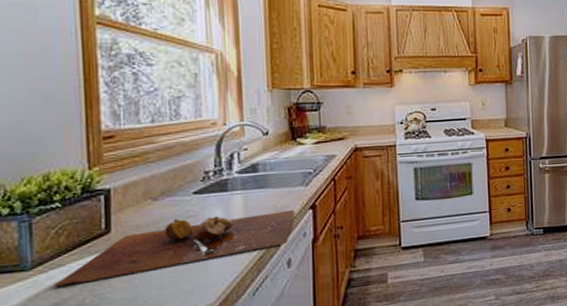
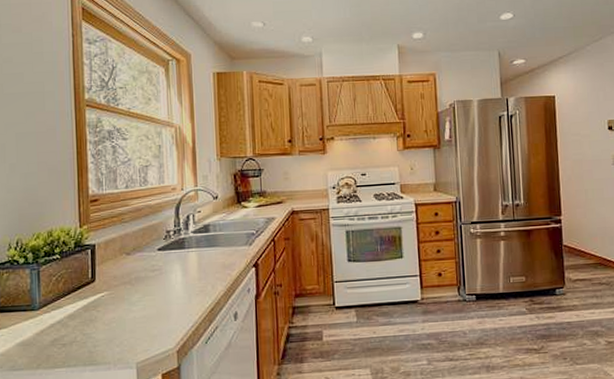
cutting board: present [54,209,294,287] -> none [55,267,240,325]

